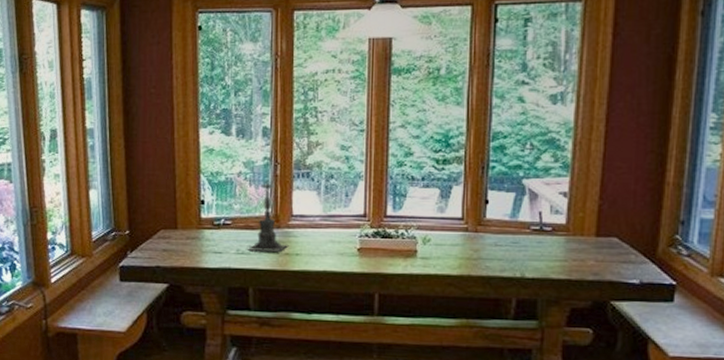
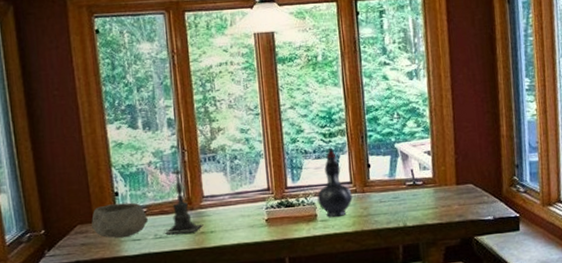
bowl: none [174,212,233,249] -> present [91,202,149,239]
decorative vase: none [420,176,462,256] -> present [317,147,353,217]

